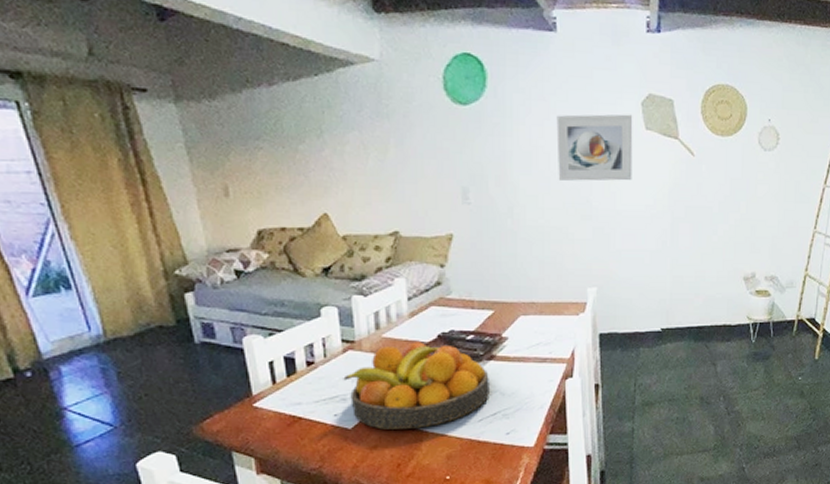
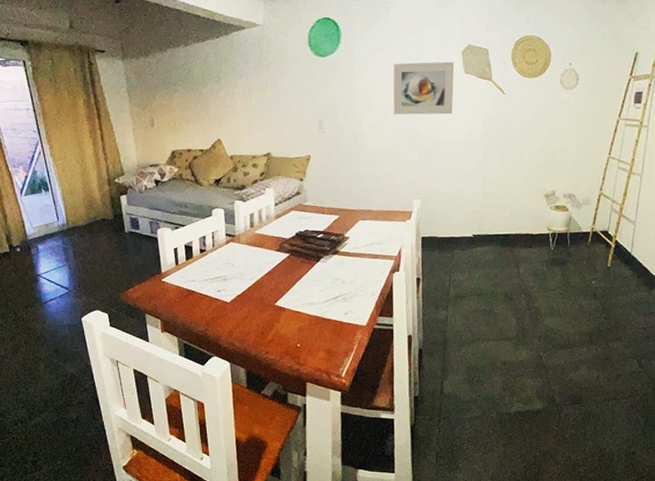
fruit bowl: present [343,342,489,430] -> none [225,238,333,305]

